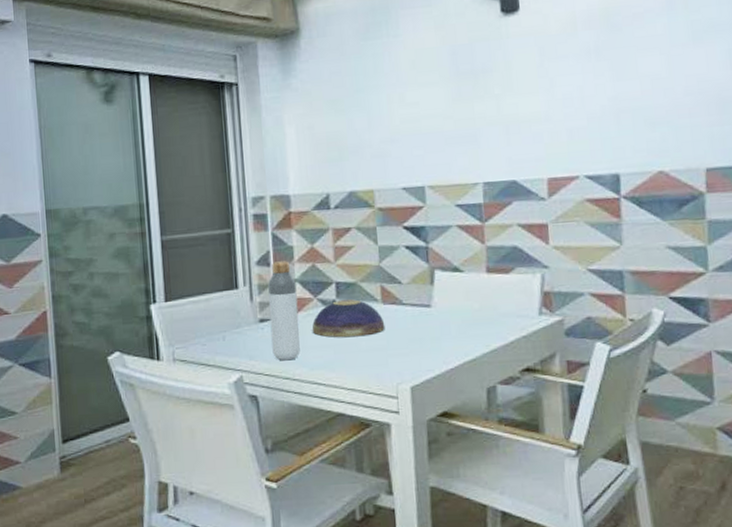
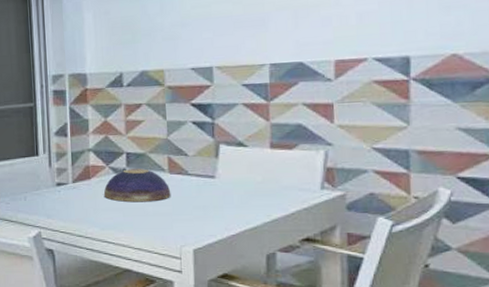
bottle: present [268,261,300,361] -> none [65,132,93,221]

